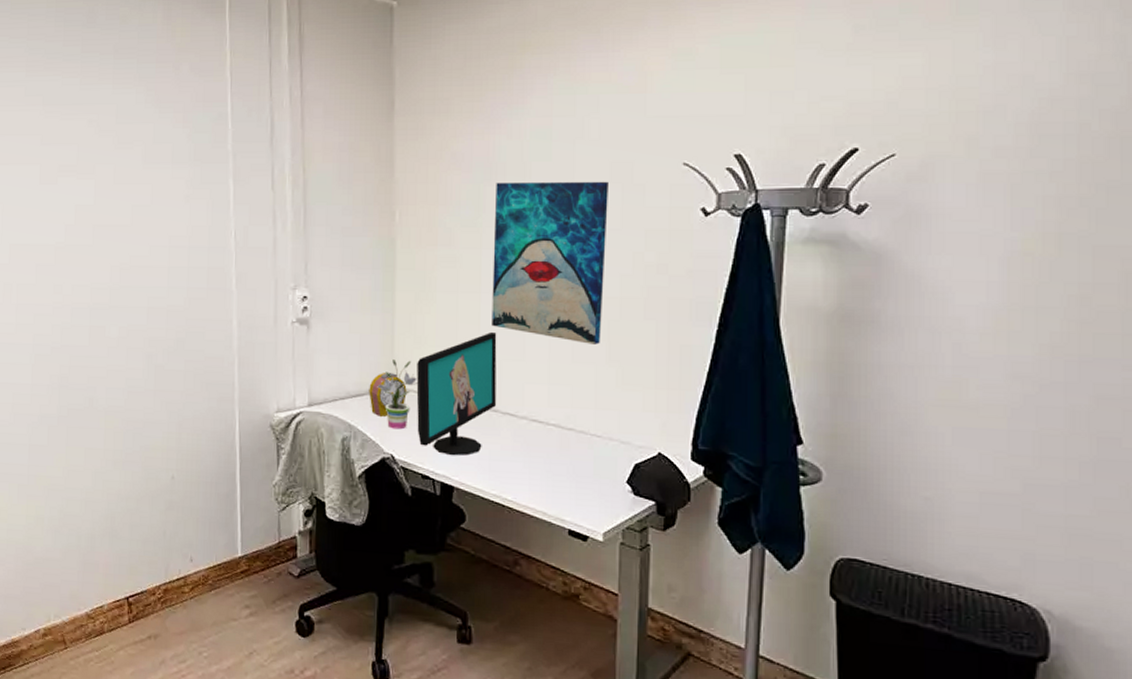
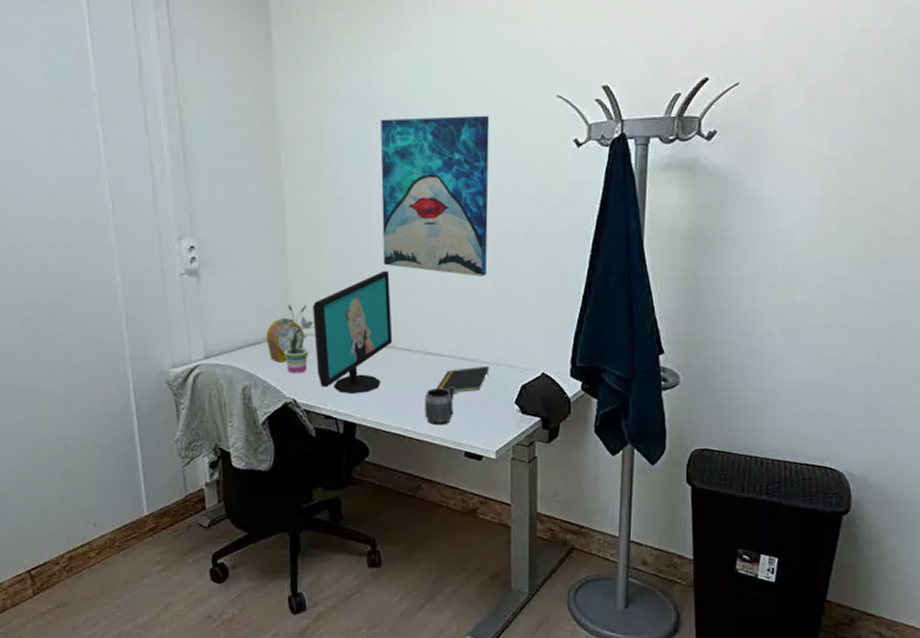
mug: none [527,458,561,499] -> present [424,386,455,426]
notepad: none [541,439,600,466] -> present [436,366,490,393]

